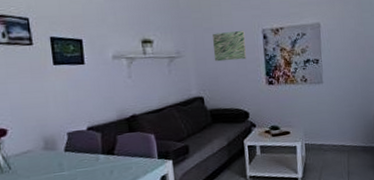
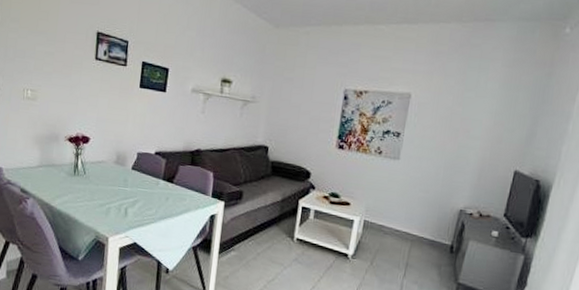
wall art: present [213,30,246,62] -> none [287,84,326,117]

